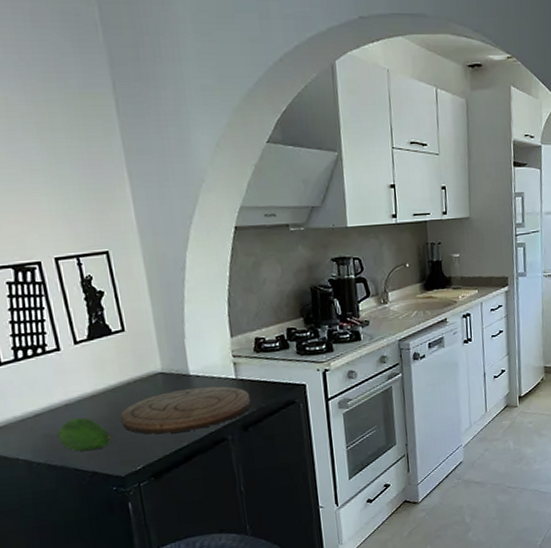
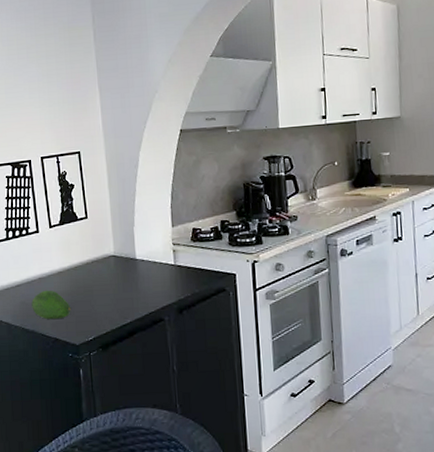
cutting board: present [121,386,252,435] -> none [80,270,187,310]

